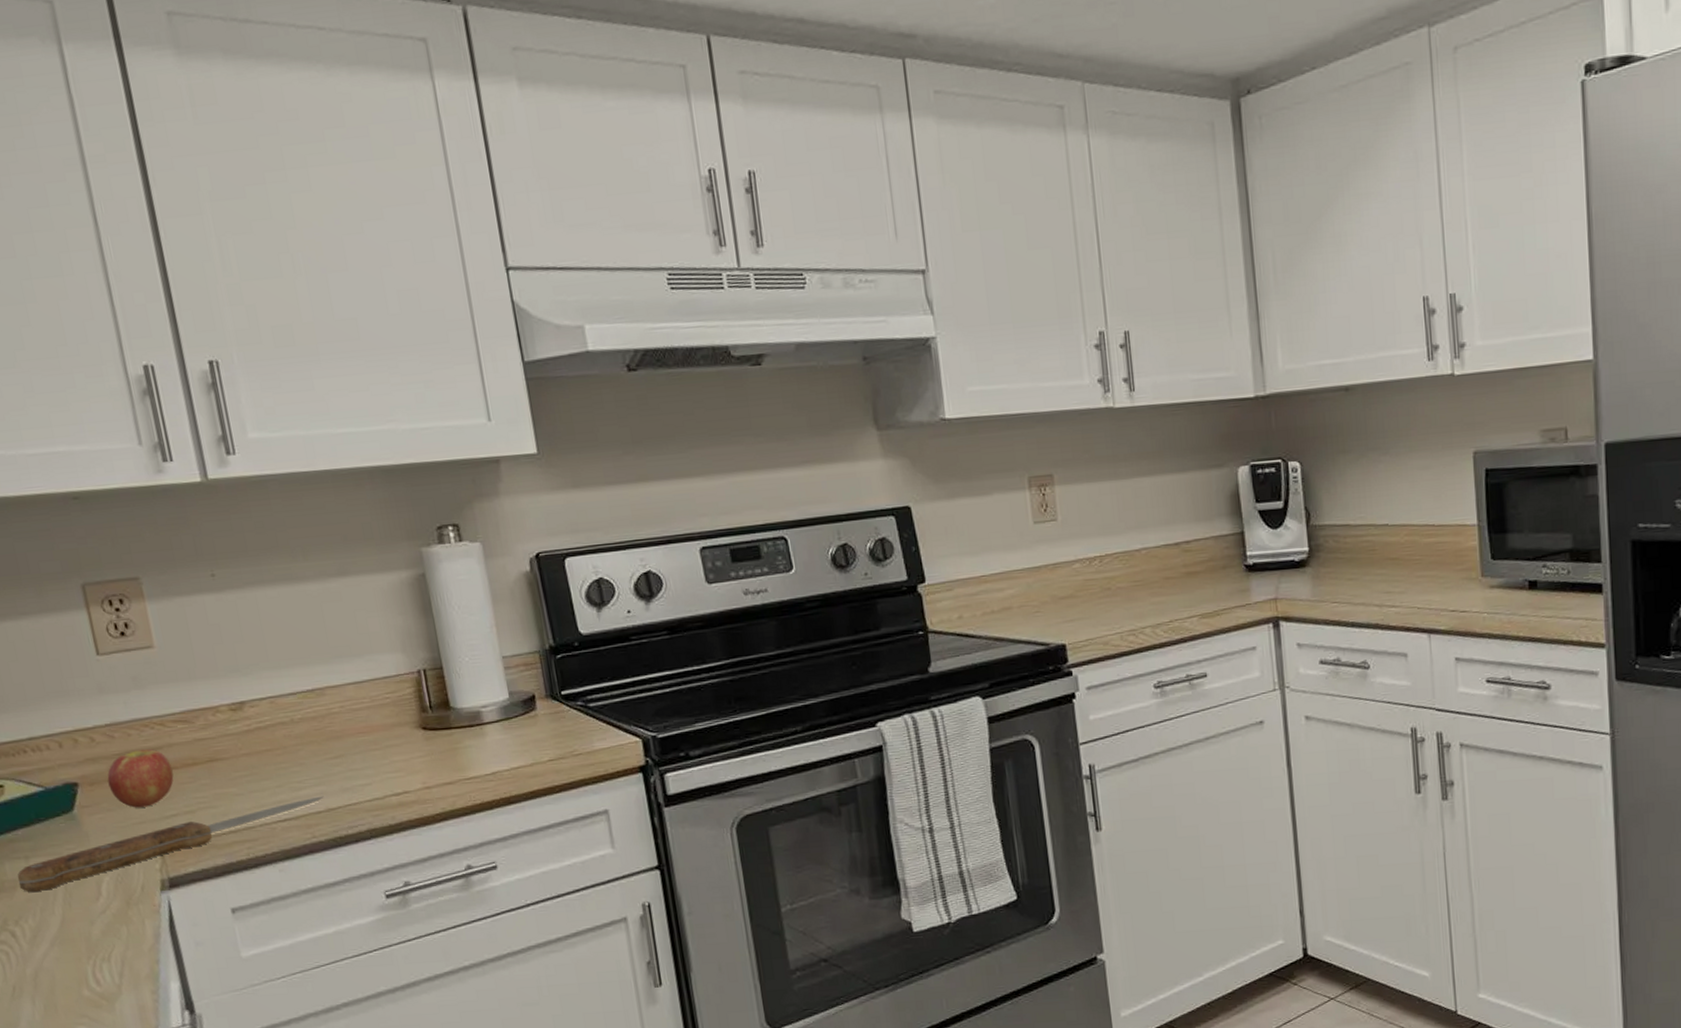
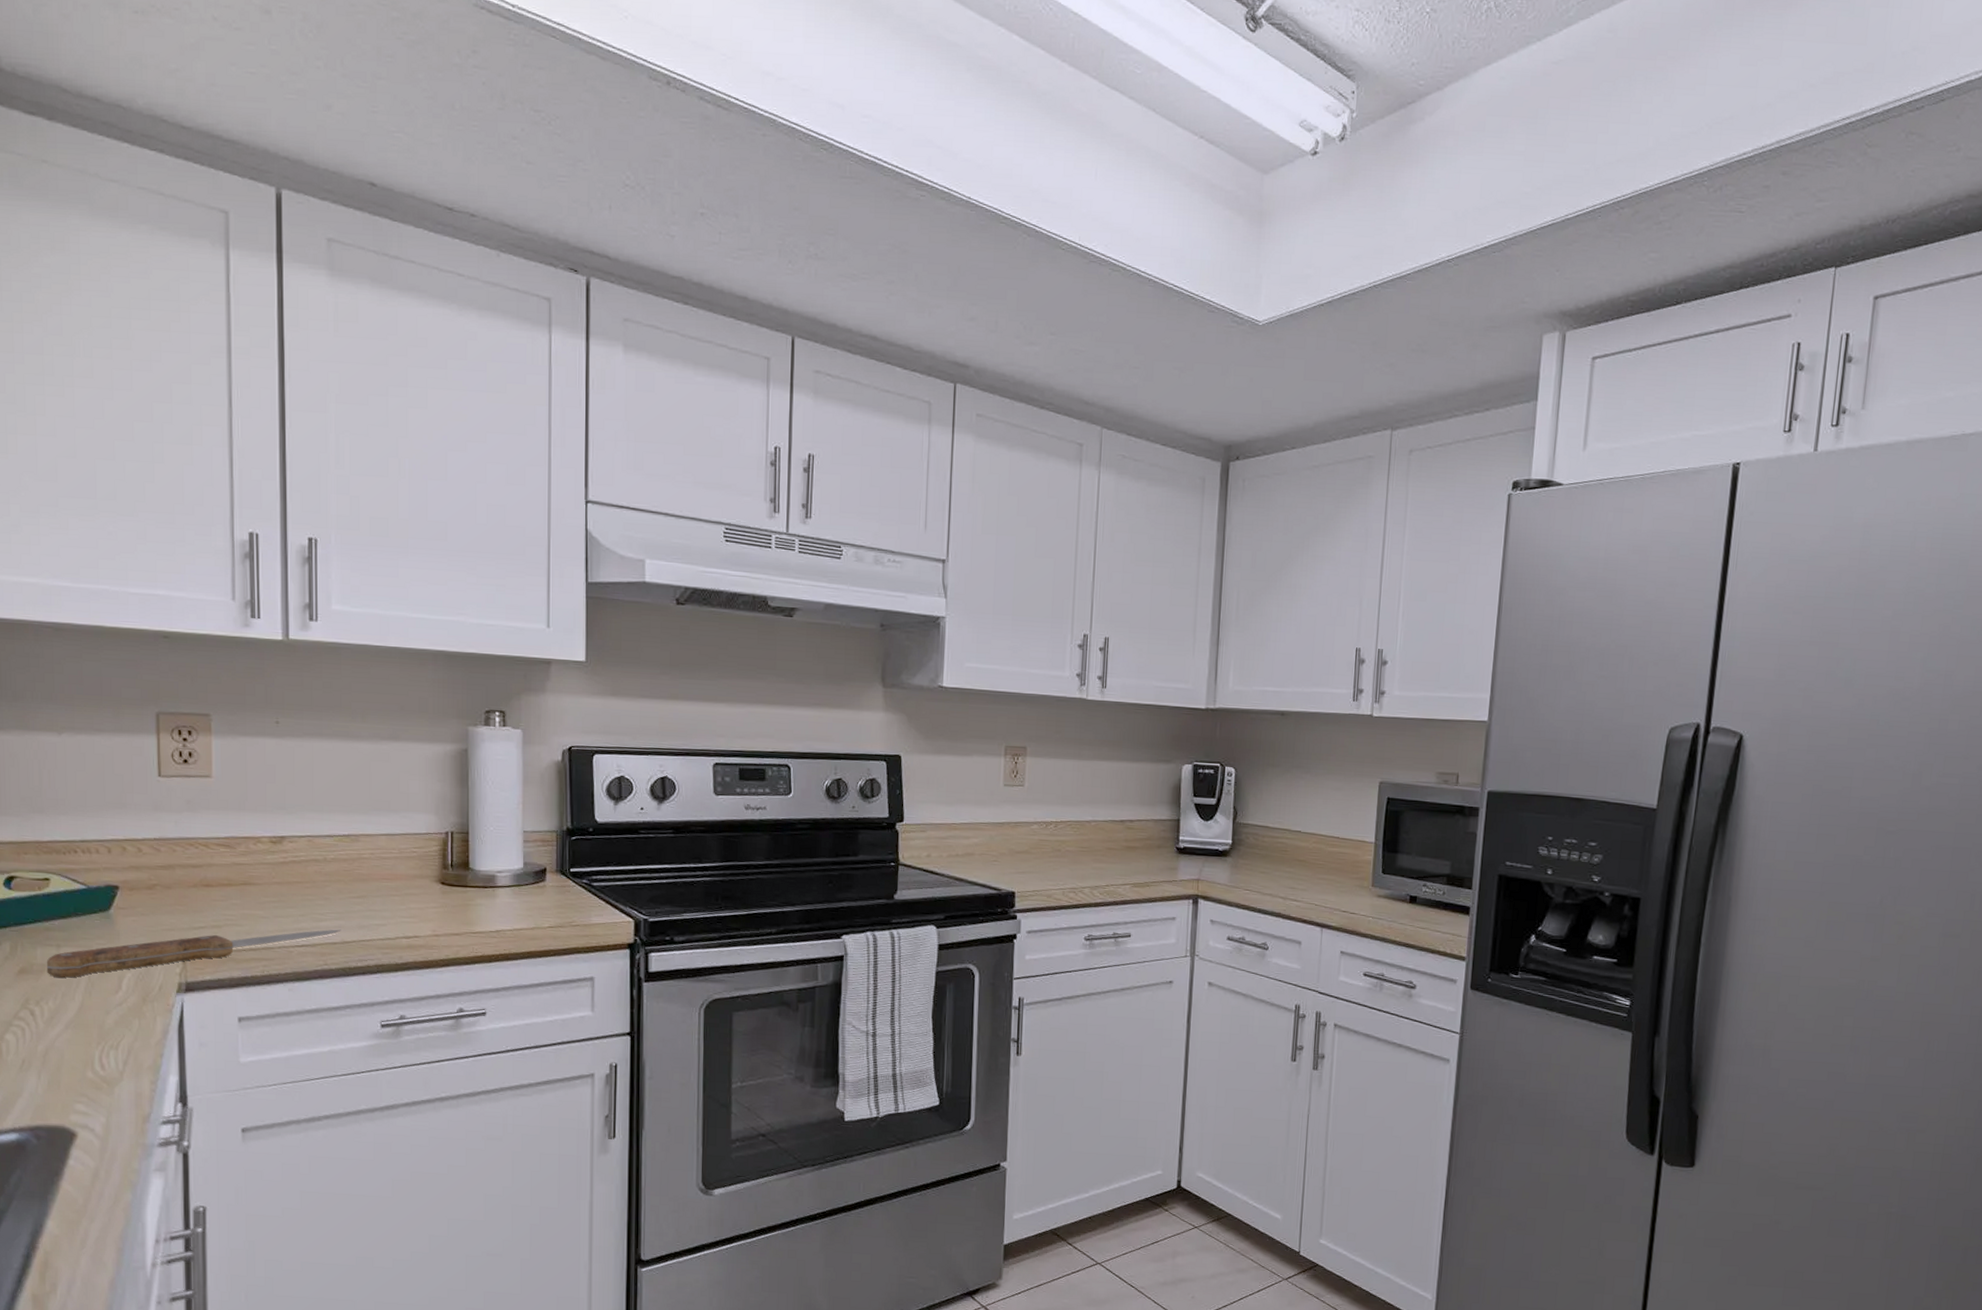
fruit: present [107,749,174,808] -> none [147,865,208,917]

